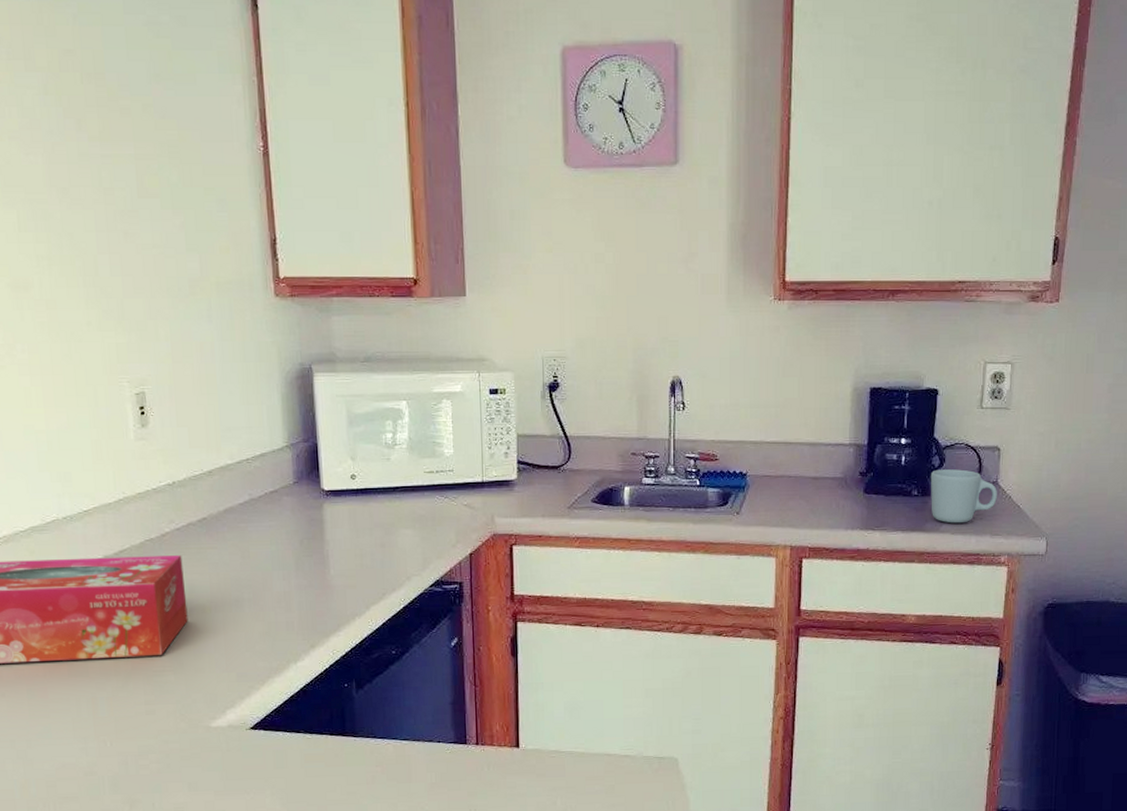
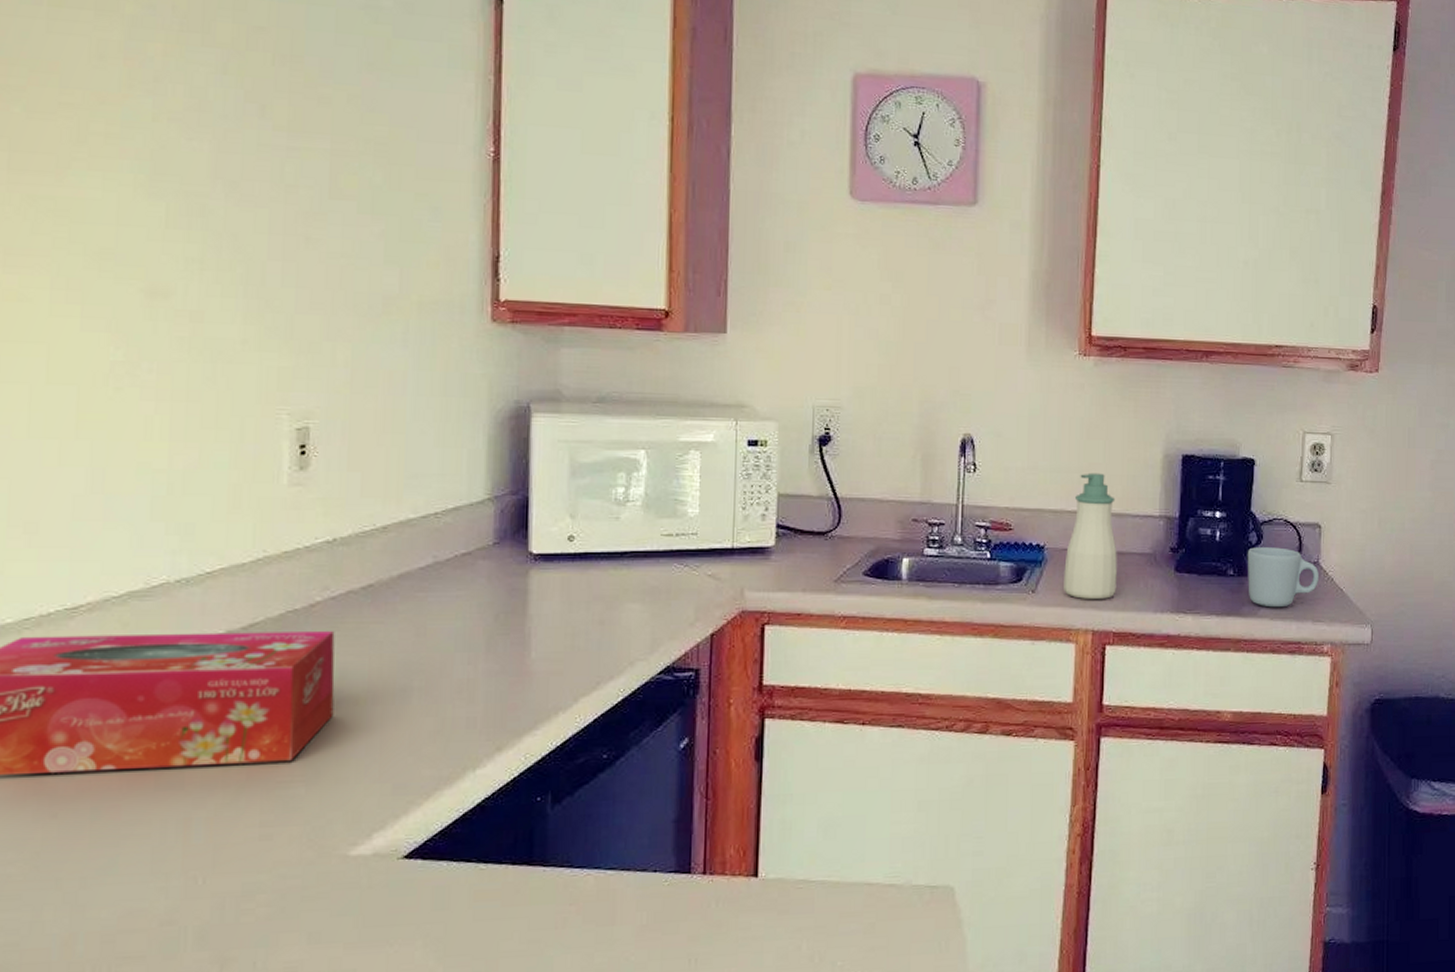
soap bottle: none [764,407,812,520] -> present [1064,472,1117,600]

